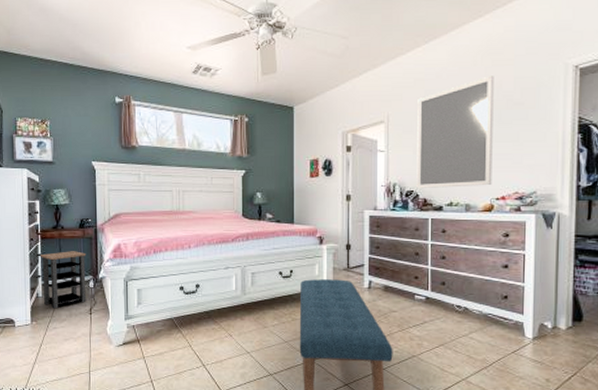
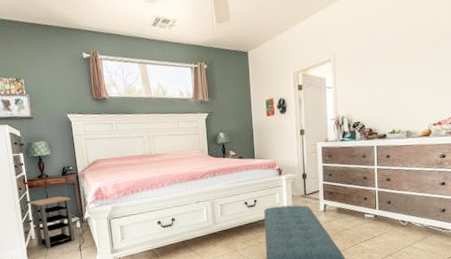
home mirror: present [416,76,494,189] -> none [360,11,429,120]

